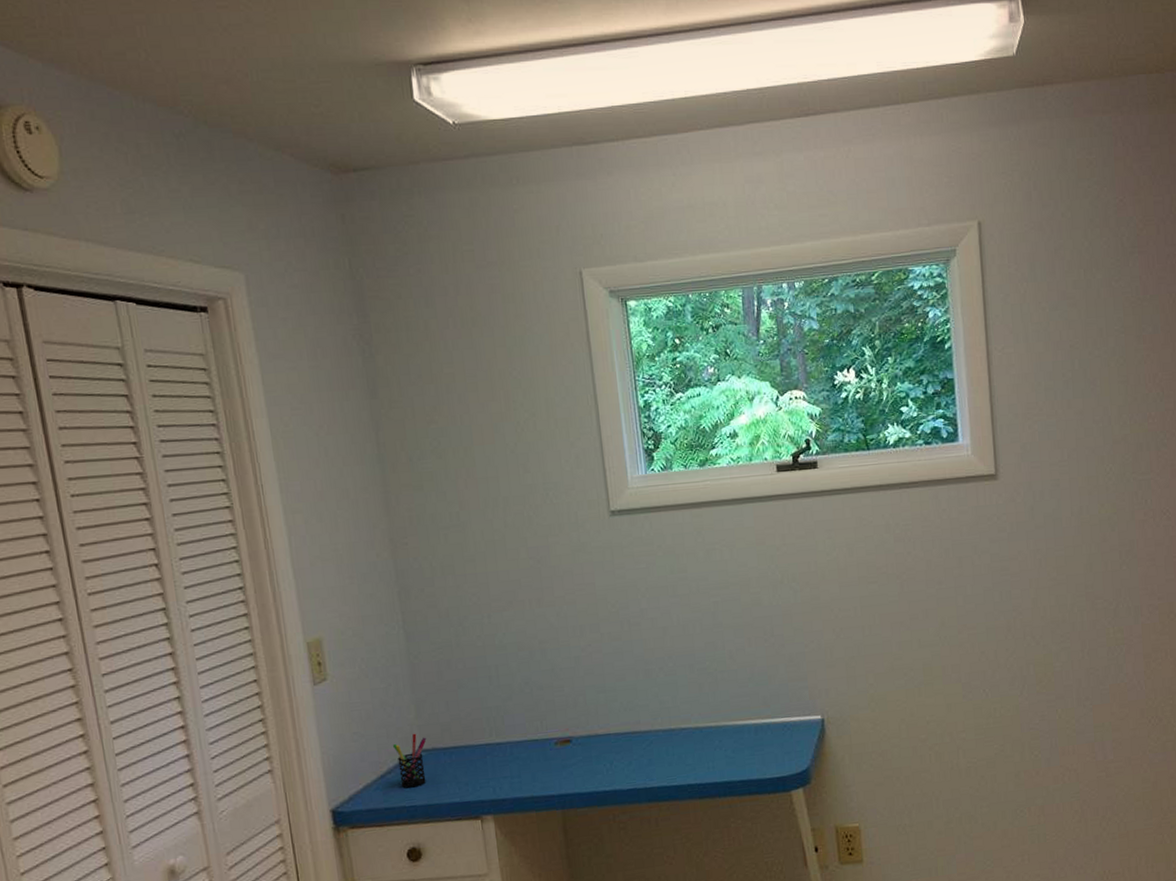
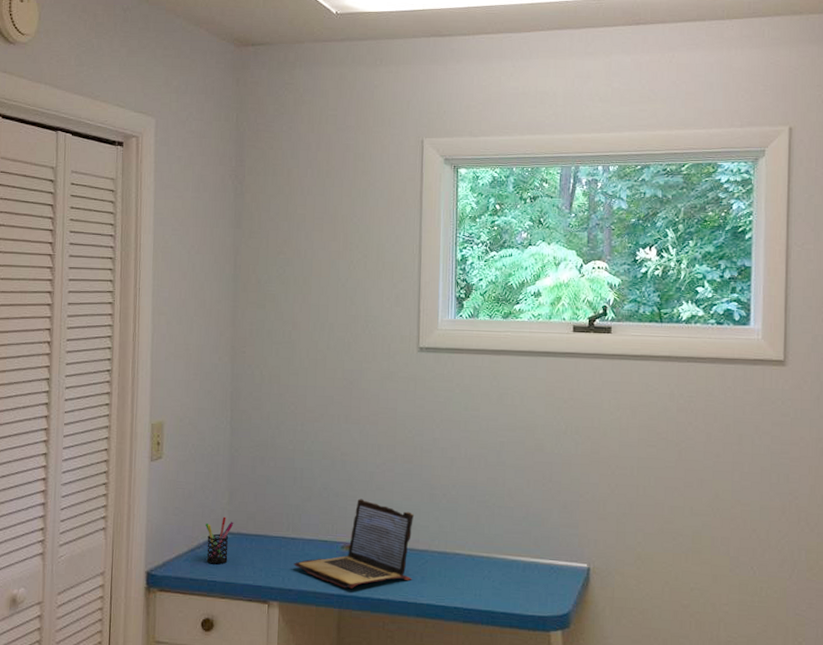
laptop: none [503,687,638,787] -> present [293,498,415,589]

